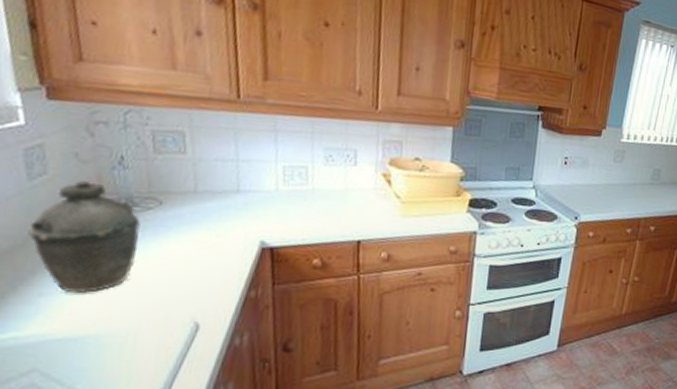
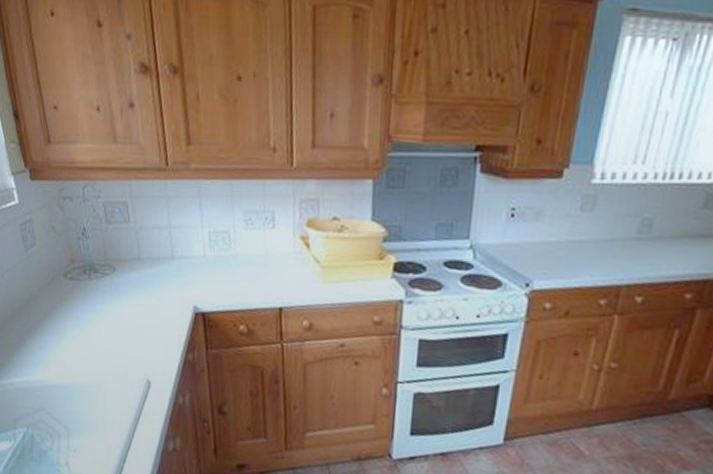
kettle: present [28,180,141,294] -> none [29,249,101,348]

